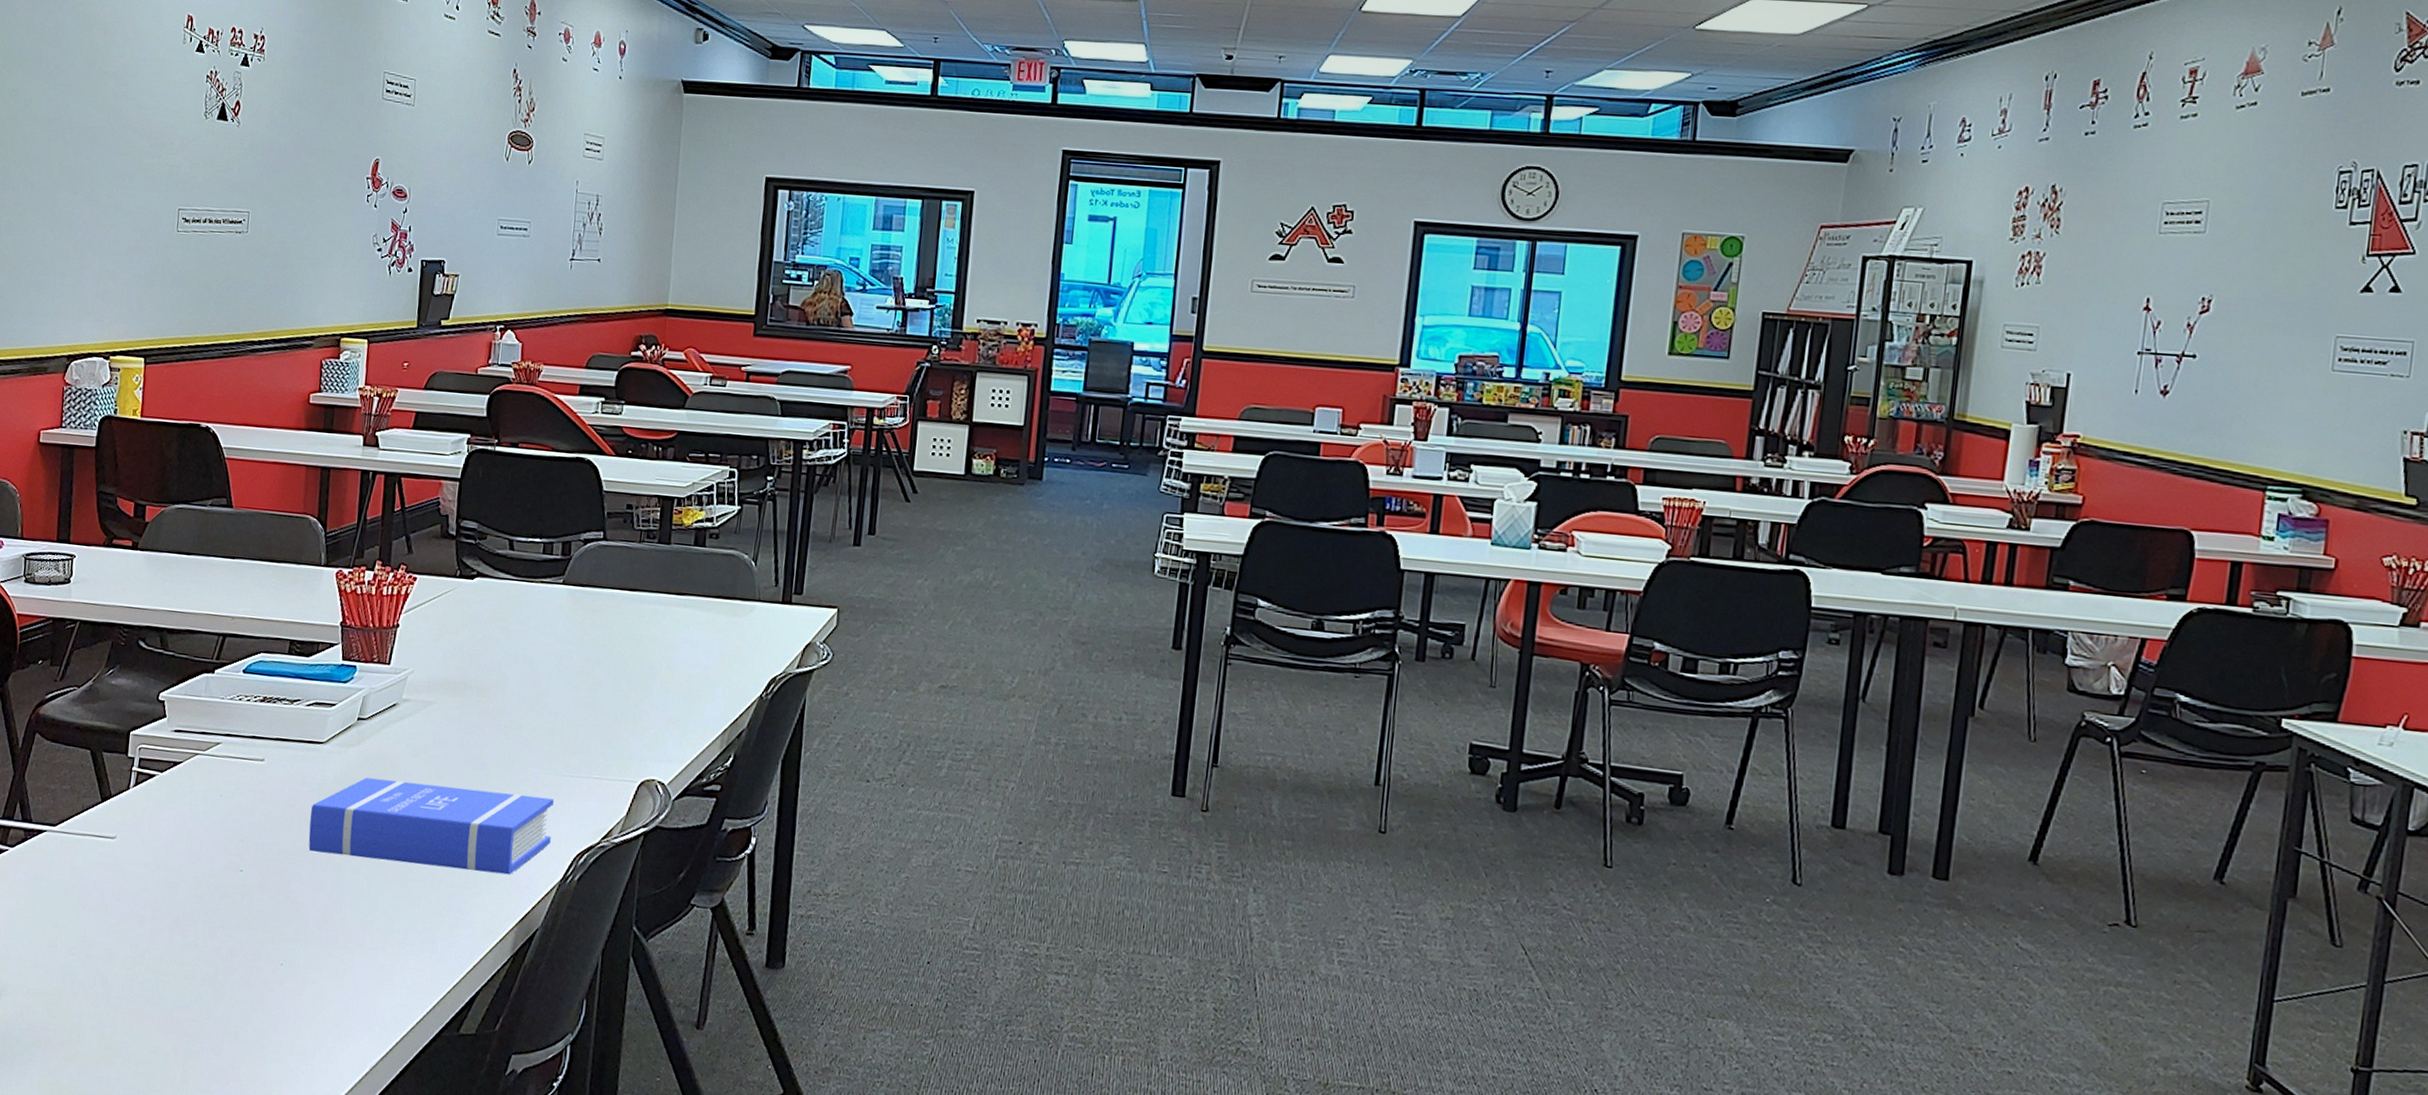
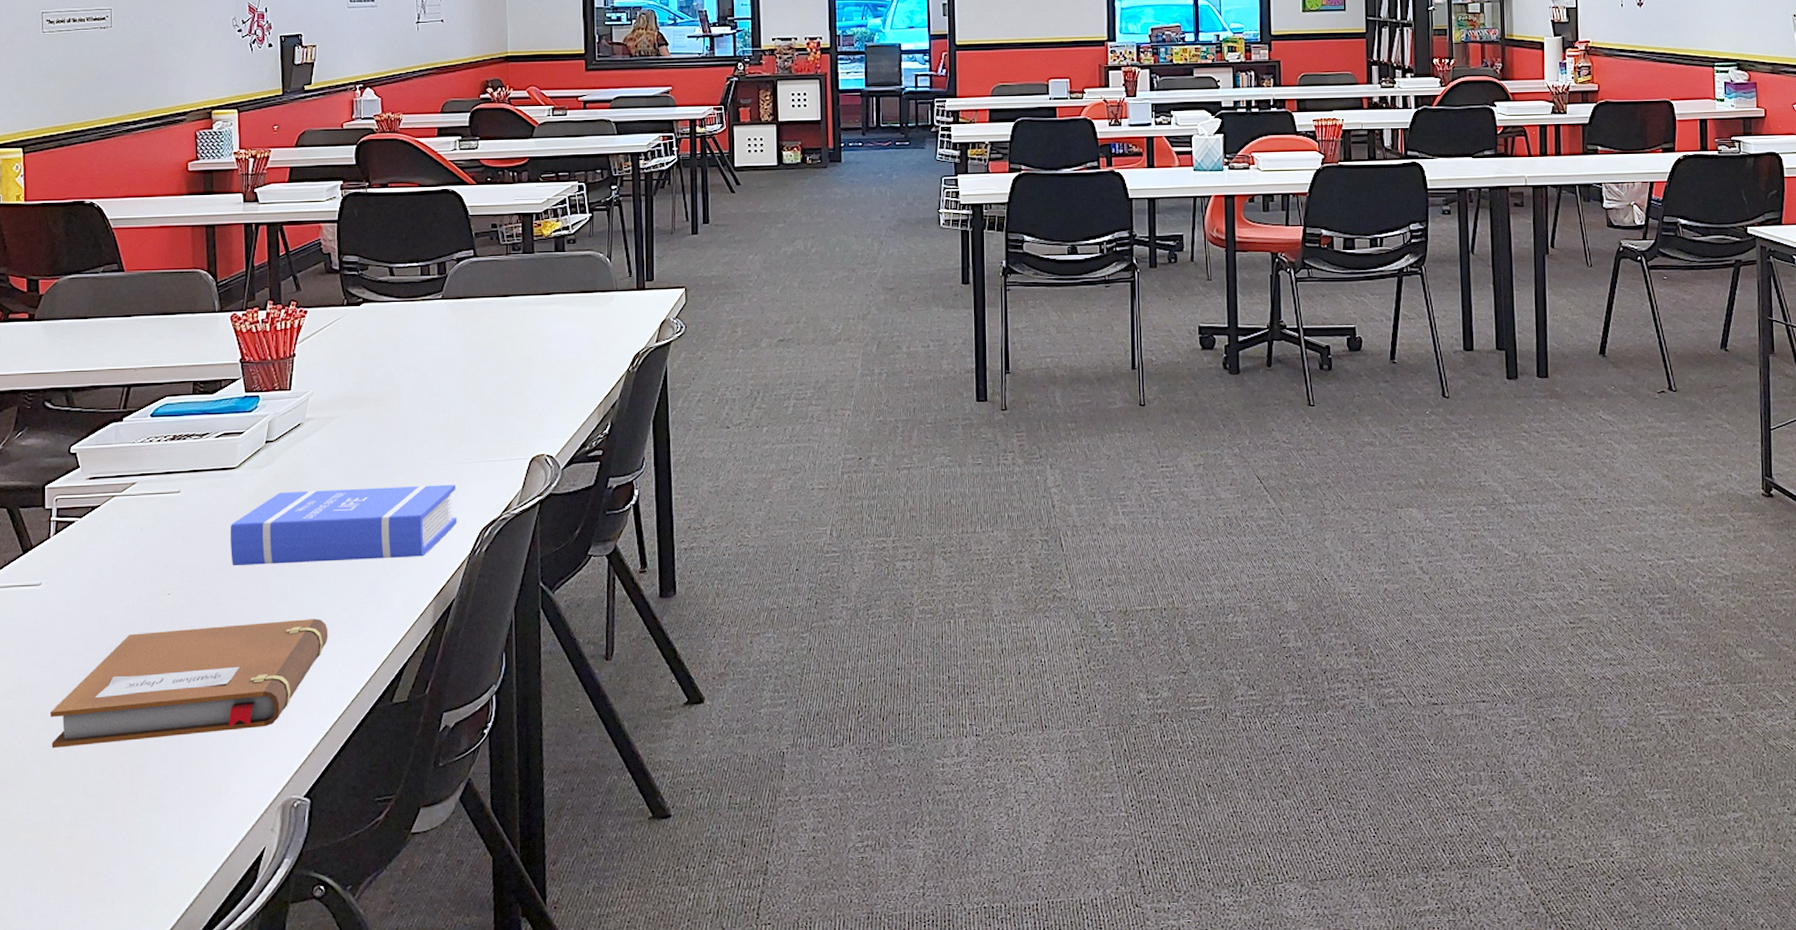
notebook: none [108,907,401,1035] -> present [50,619,328,748]

